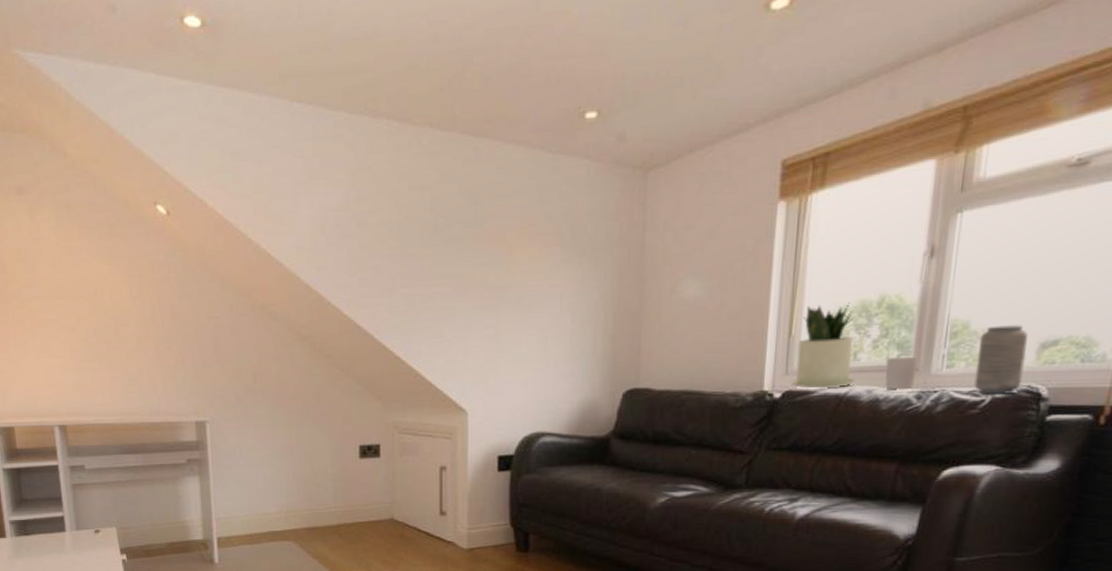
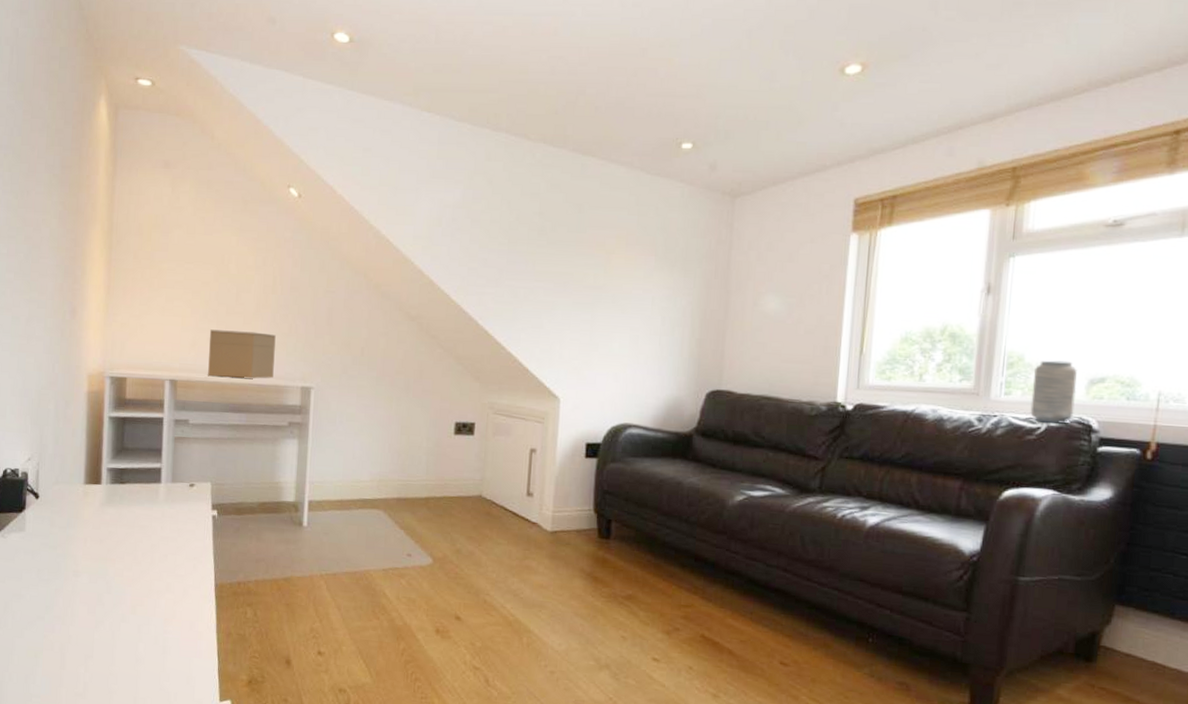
decorative box: none [93,367,165,418] -> present [208,329,276,379]
planter: present [790,302,856,388] -> none [861,328,922,404]
candle holder: present [885,356,918,390] -> none [948,381,978,412]

